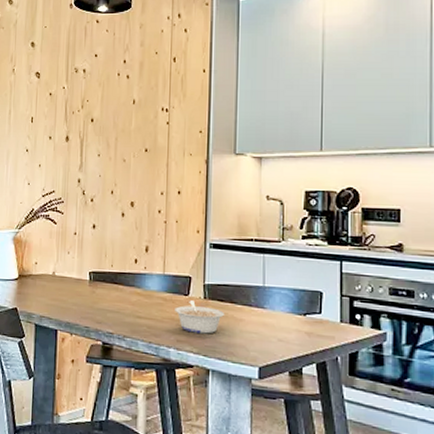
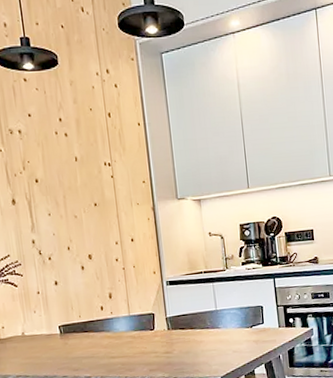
legume: present [175,300,224,334] -> none [144,333,187,361]

